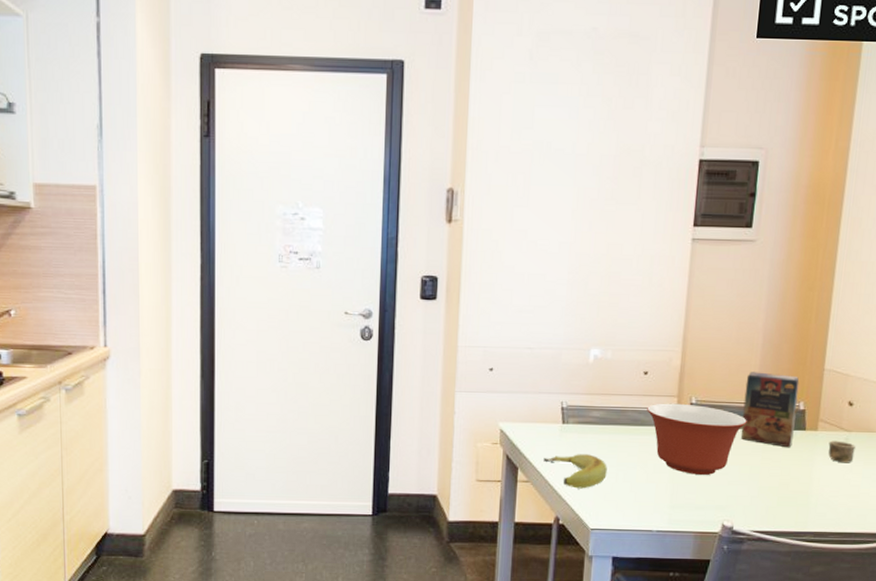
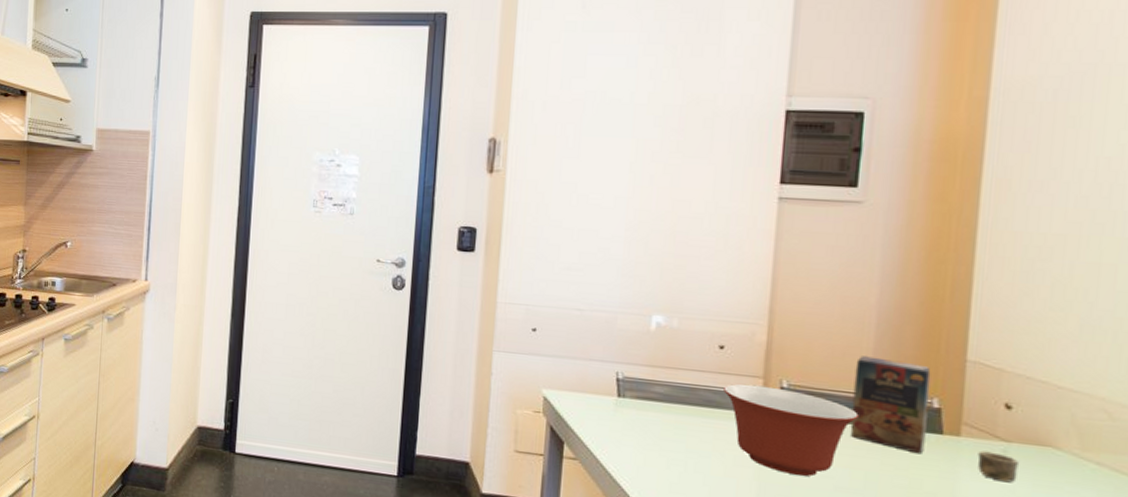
banana: present [543,454,607,489] -> none [594,433,674,475]

